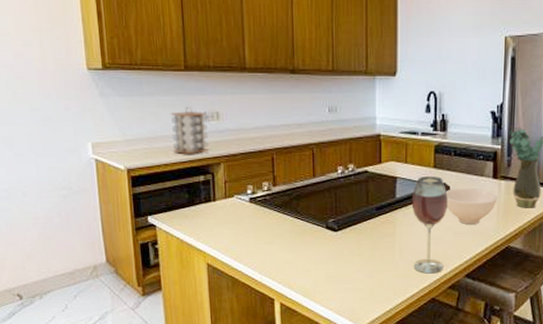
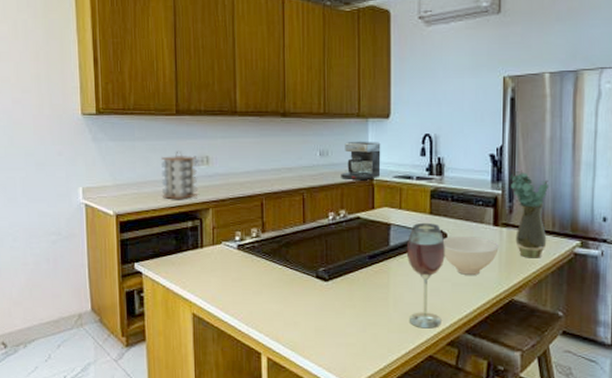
coffee maker: none [349,97,388,136] -> present [341,141,381,181]

